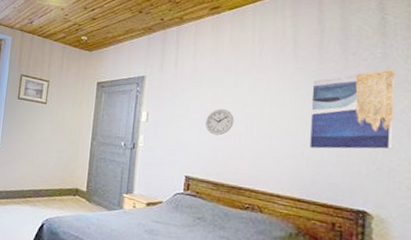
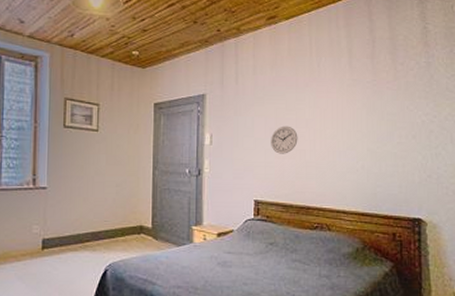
wall art: present [310,69,395,149] -> none [368,78,439,161]

